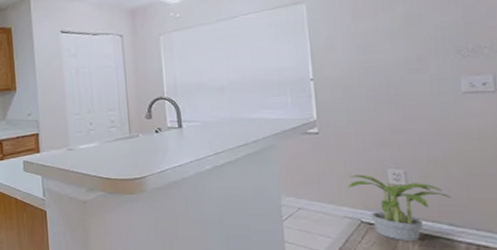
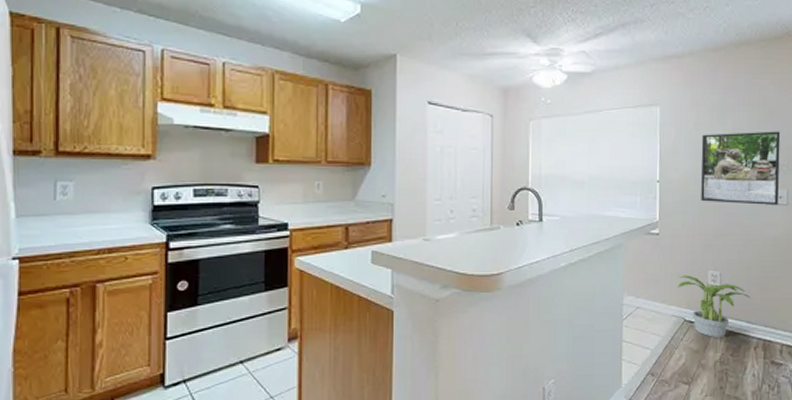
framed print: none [363,10,481,97] -> present [701,131,781,205]

